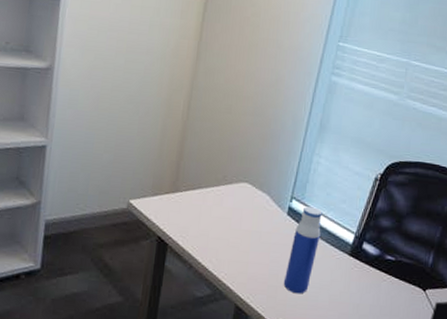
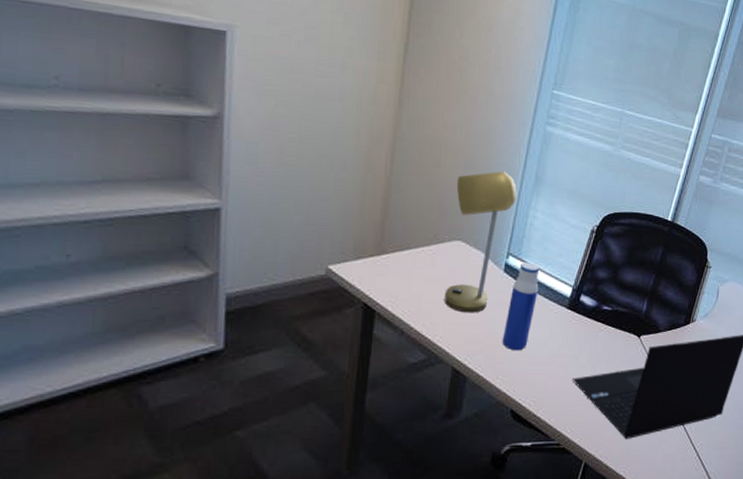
desk lamp: none [230,118,302,253] -> present [444,171,517,313]

